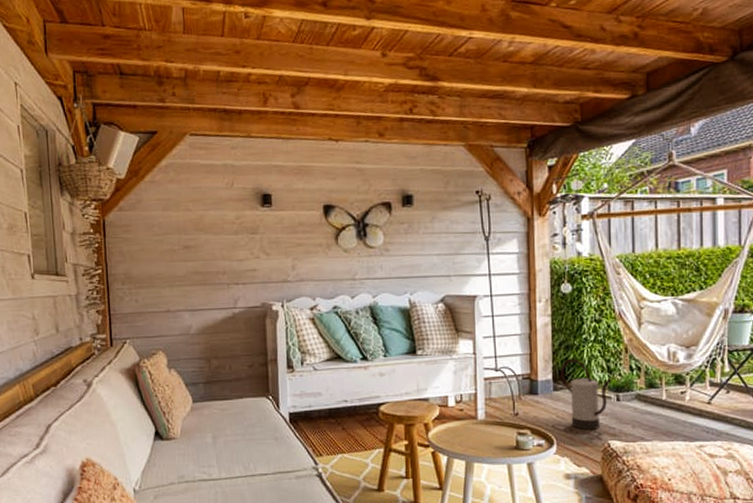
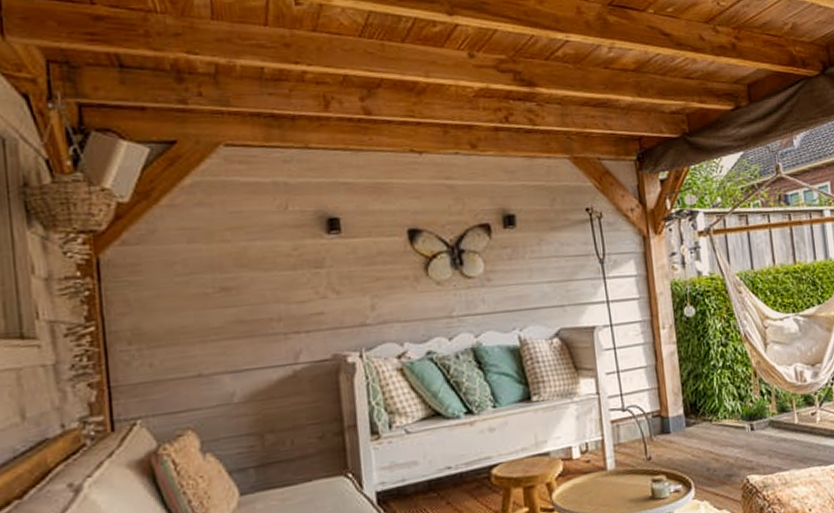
watering can: present [560,358,612,431] -> none [691,388,744,468]

